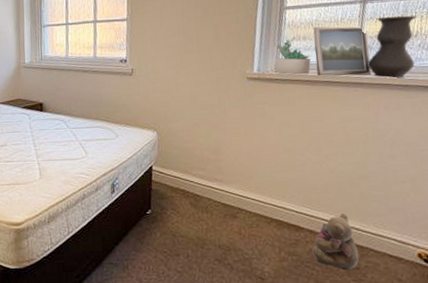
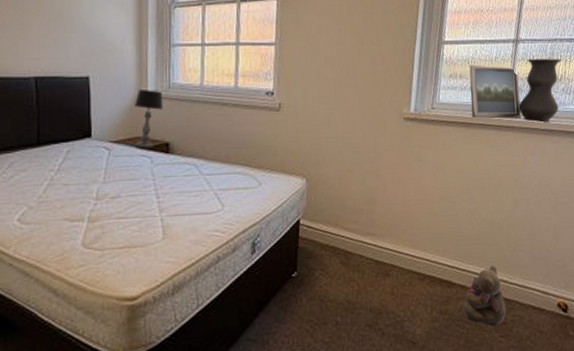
table lamp: none [15,61,37,108] -> present [135,89,163,149]
succulent plant: present [274,38,311,75] -> none [431,76,467,116]

